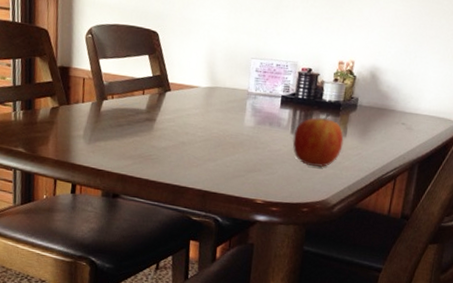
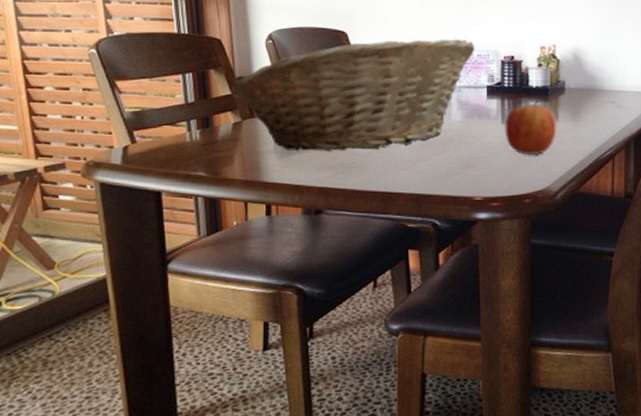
fruit basket: none [52,43,276,145] -> present [231,39,475,152]

